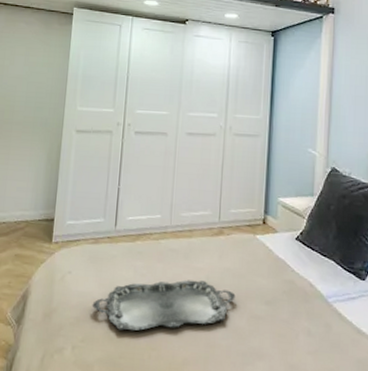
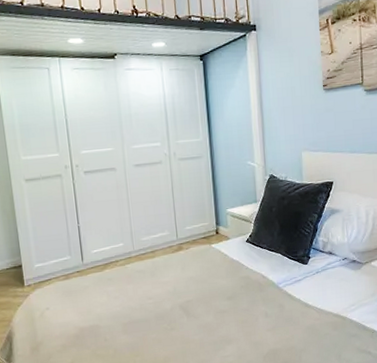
serving tray: present [92,280,236,331] -> none [74,292,201,347]

